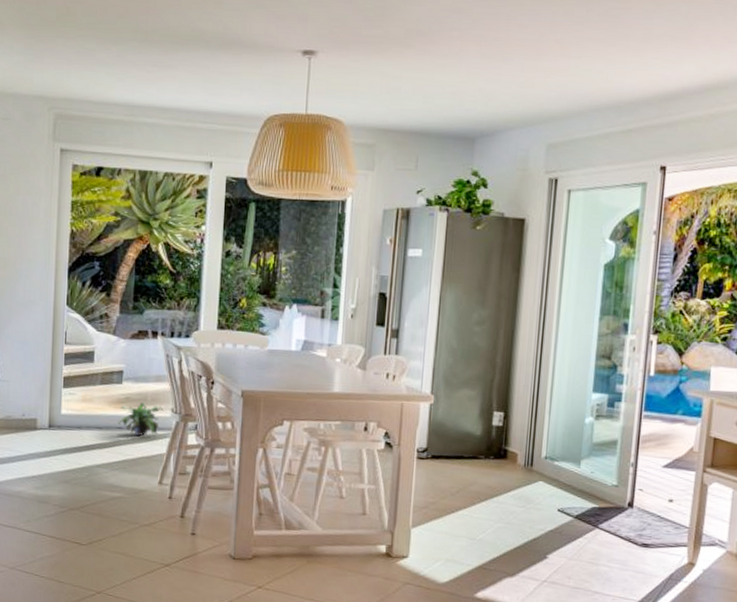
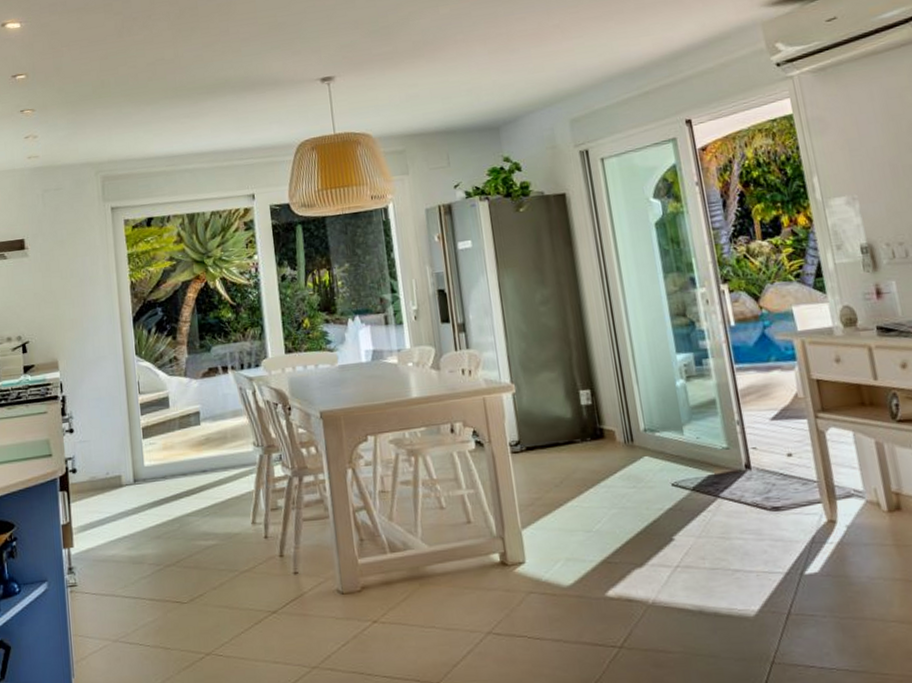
potted plant: present [118,401,164,436] -> none [201,439,246,476]

